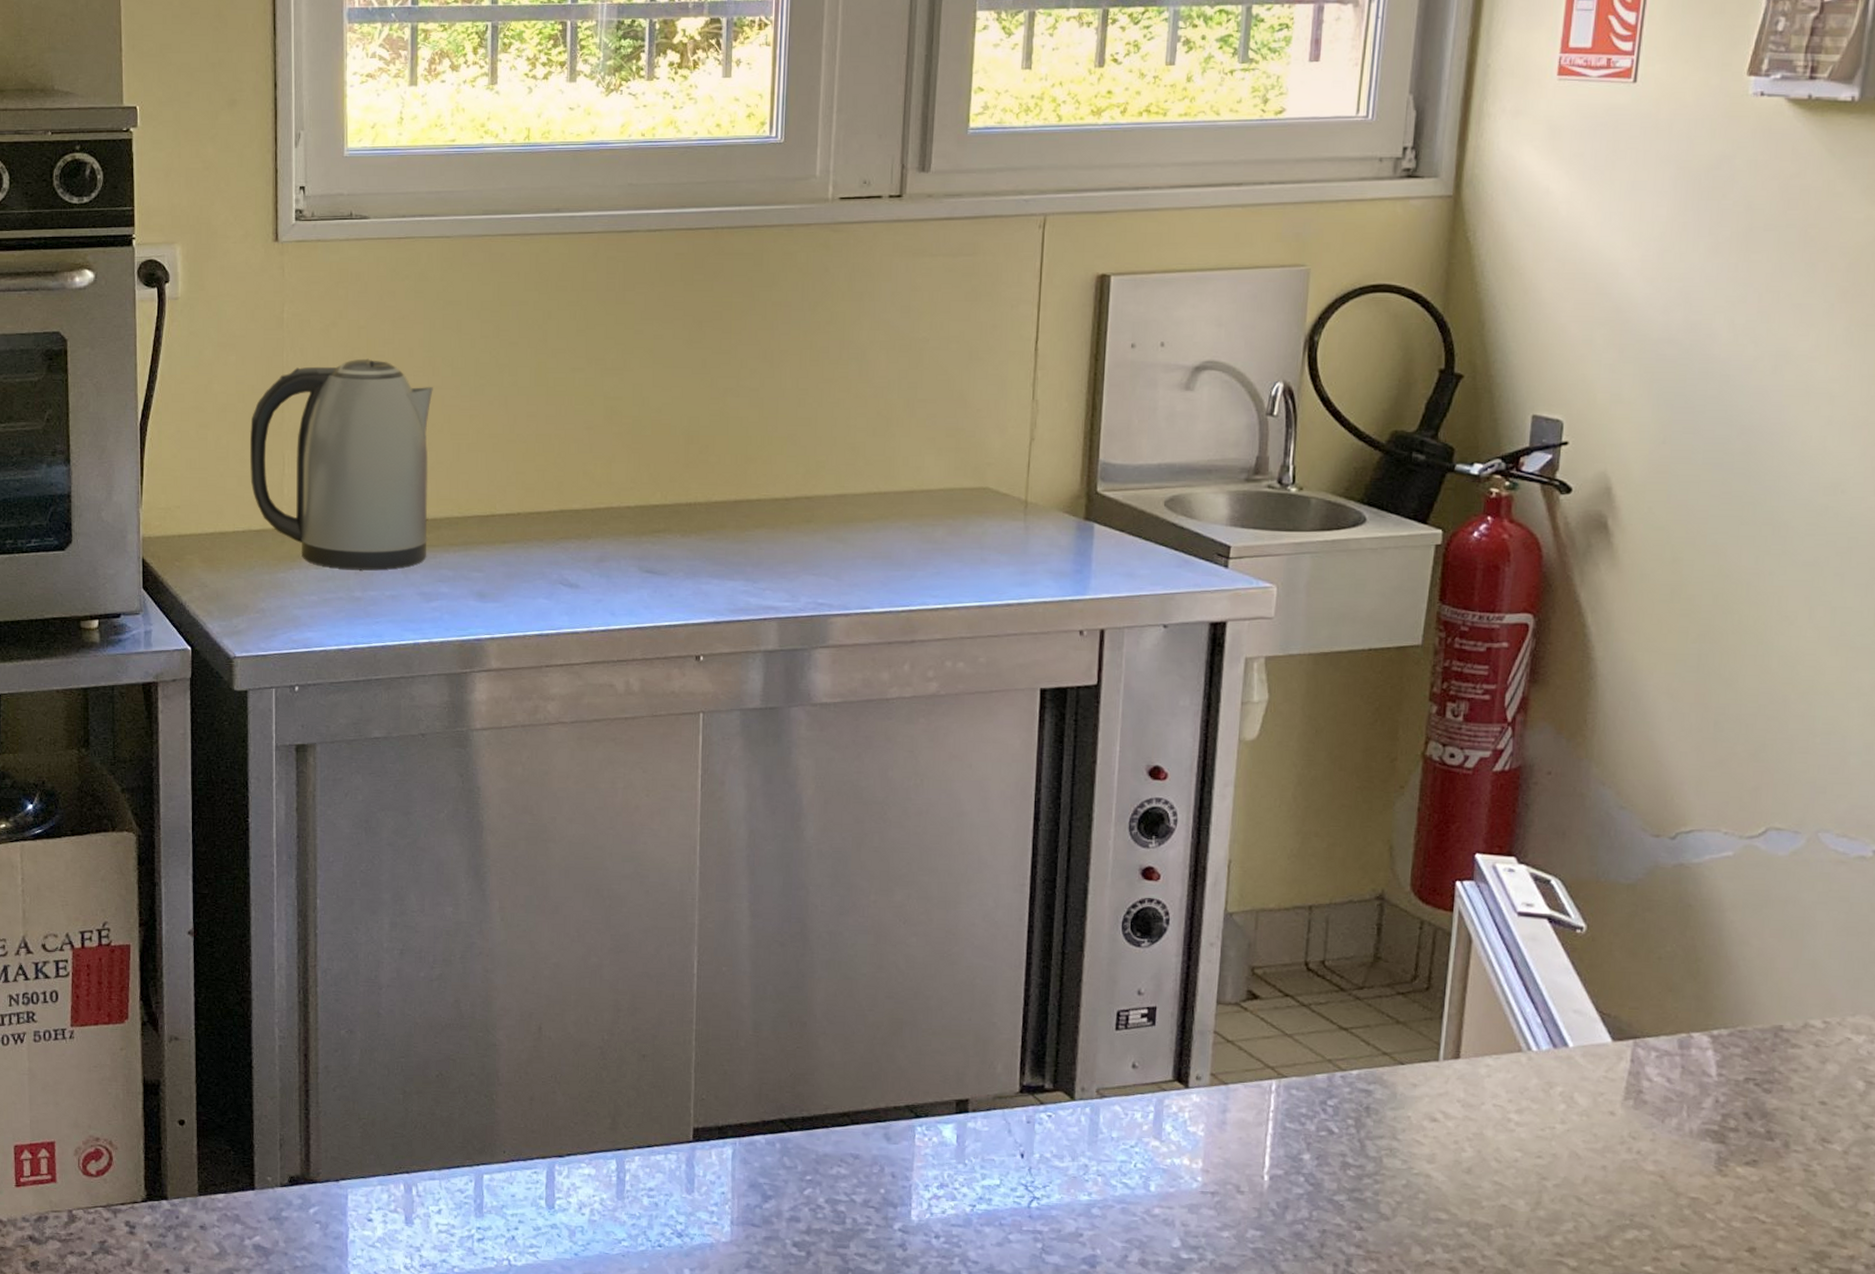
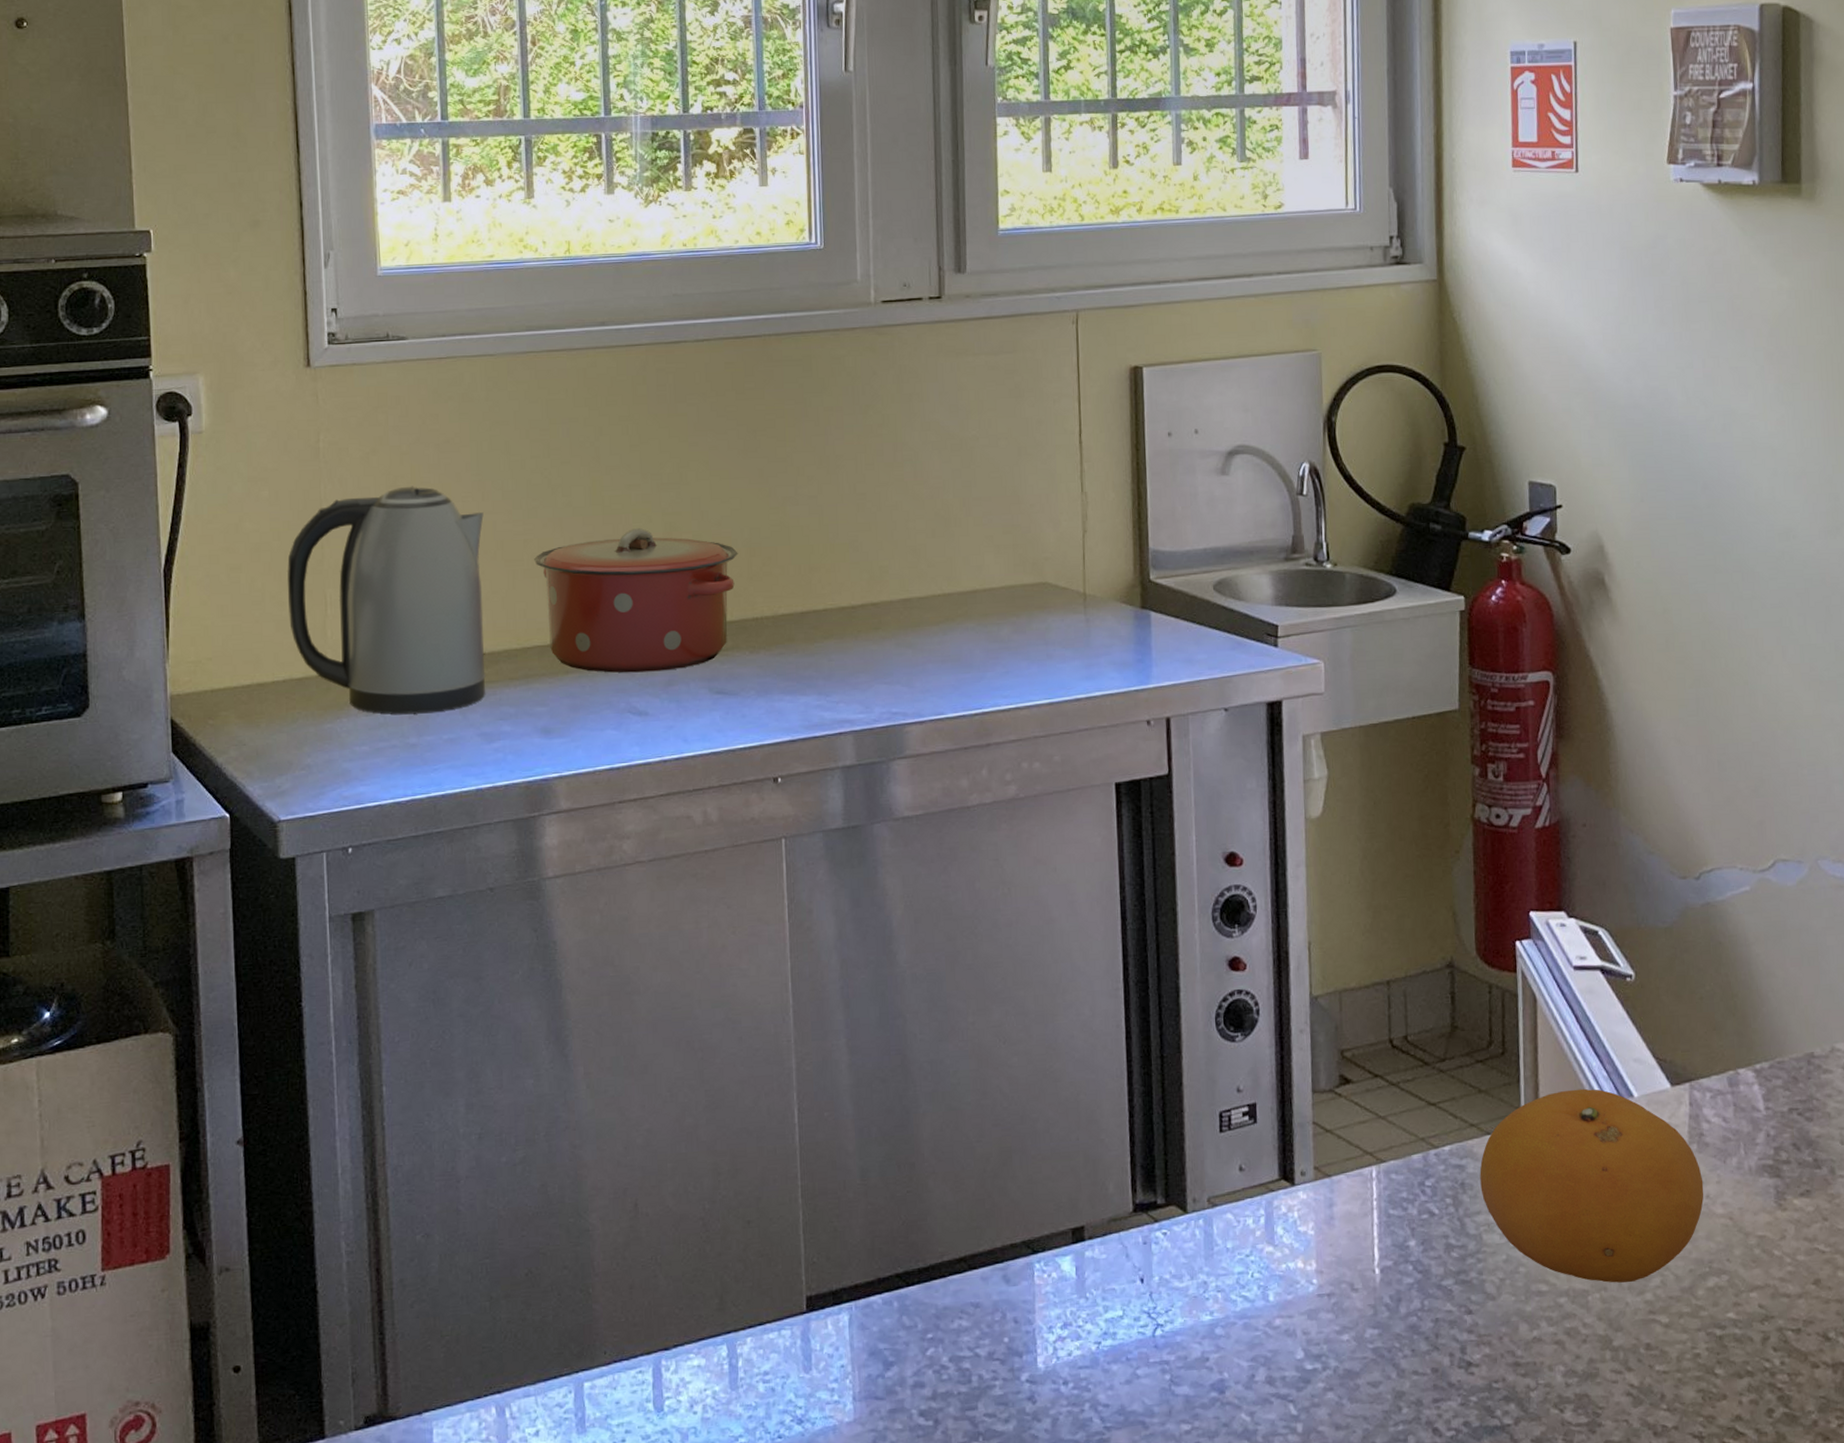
casserole: none [479,410,676,548] -> present [534,528,738,673]
fruit: none [1386,1031,1636,1223] -> present [1479,1088,1704,1283]

